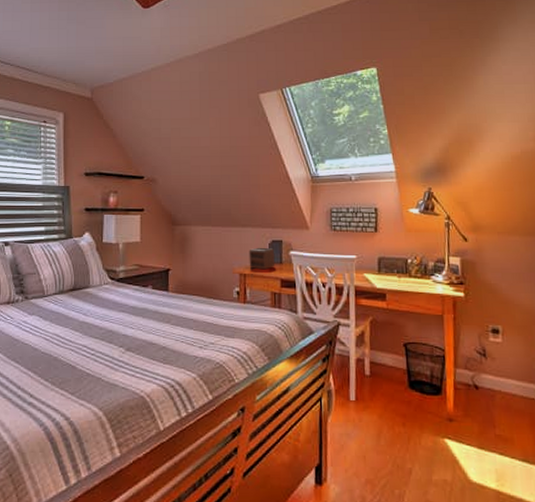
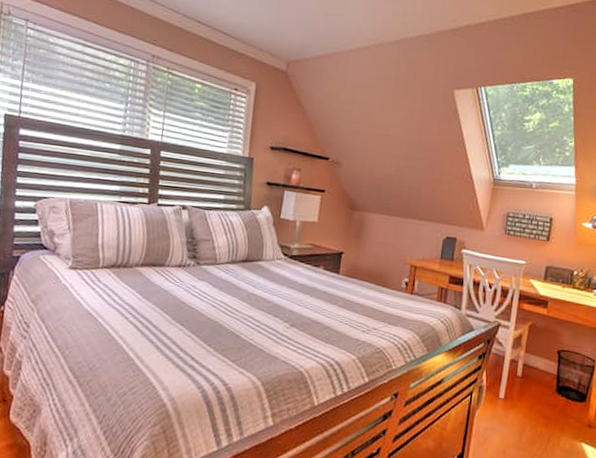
desk organizer: present [249,247,274,270] -> none [421,241,447,265]

